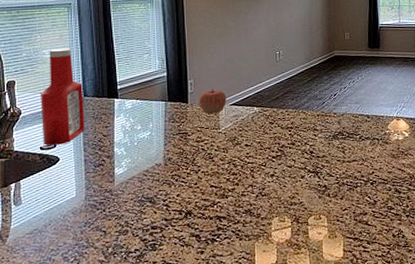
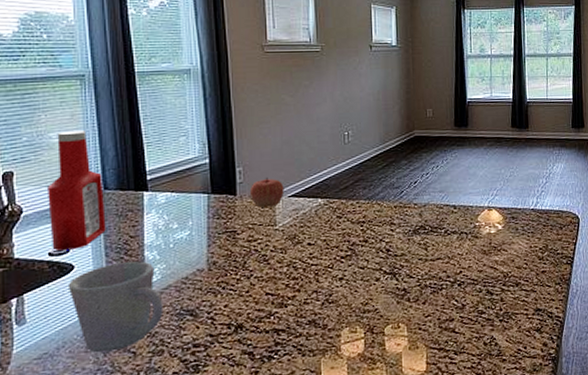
mug: none [54,156,128,231] -> present [67,261,164,353]

